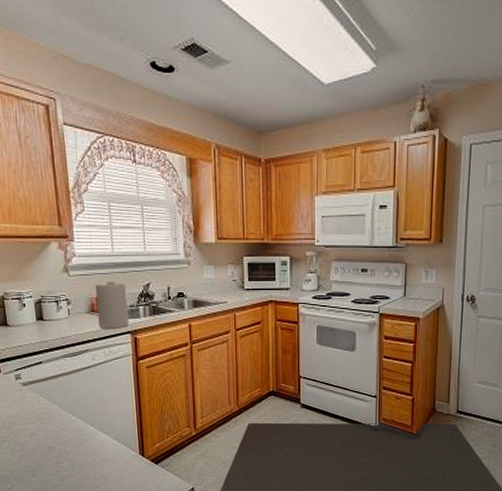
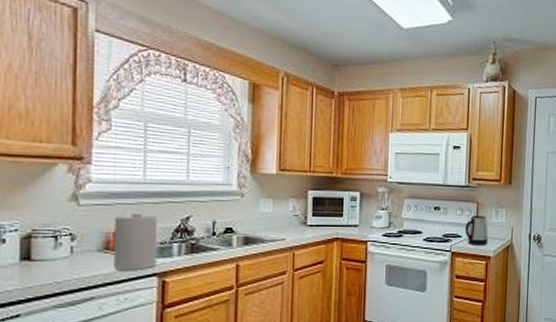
kettle: none [393,275,417,308] -> present [465,214,488,247]

